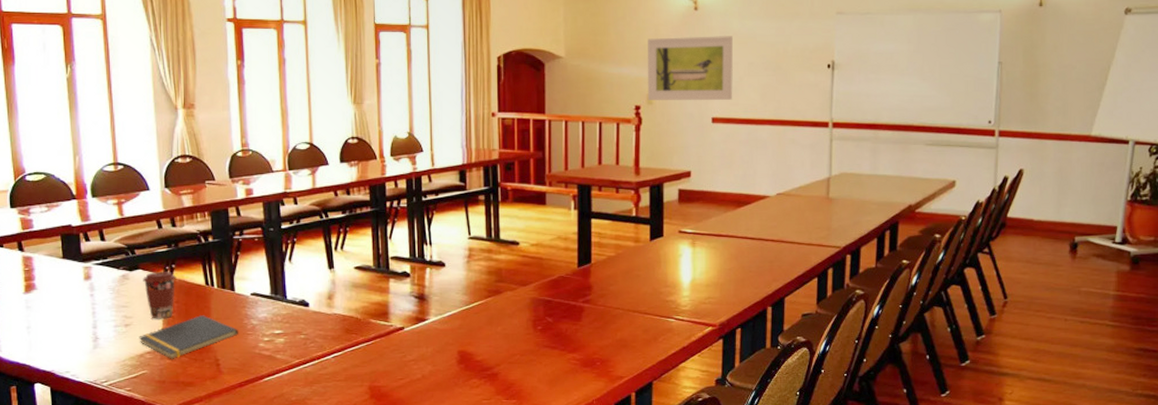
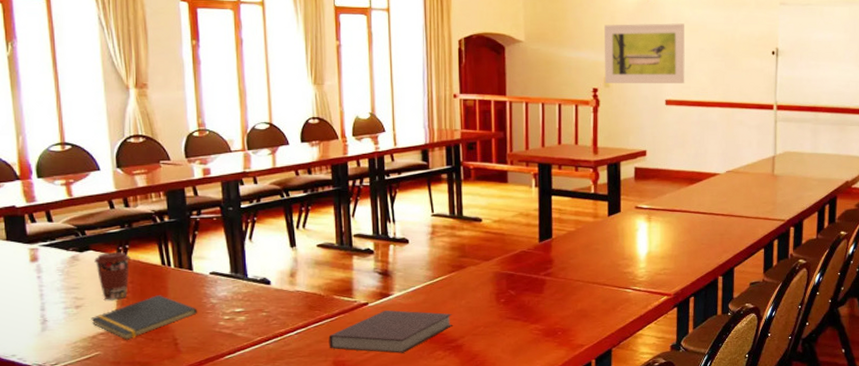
notebook: none [364,335,488,380] -> present [328,310,452,353]

